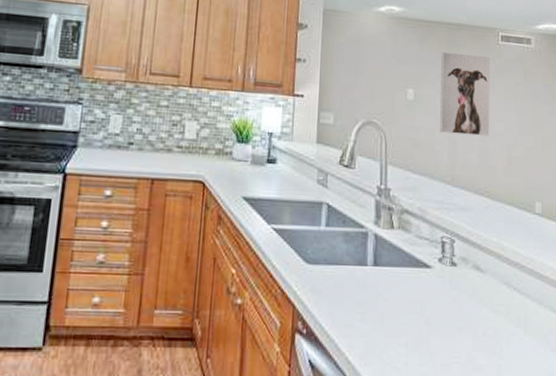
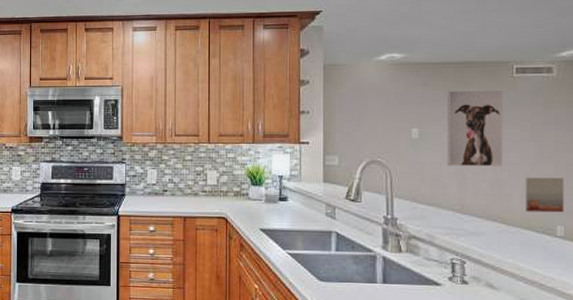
wall art: none [509,149,542,188] -> present [526,177,564,213]

